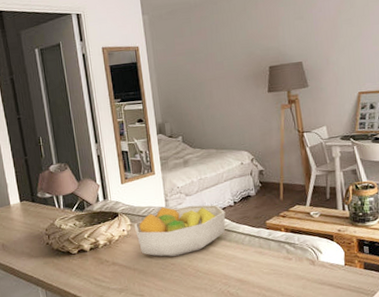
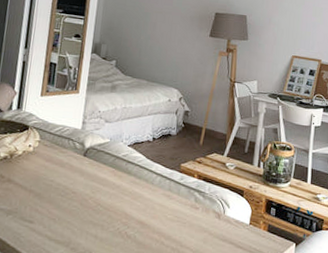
fruit bowl: present [133,205,226,257] -> none [42,128,142,185]

